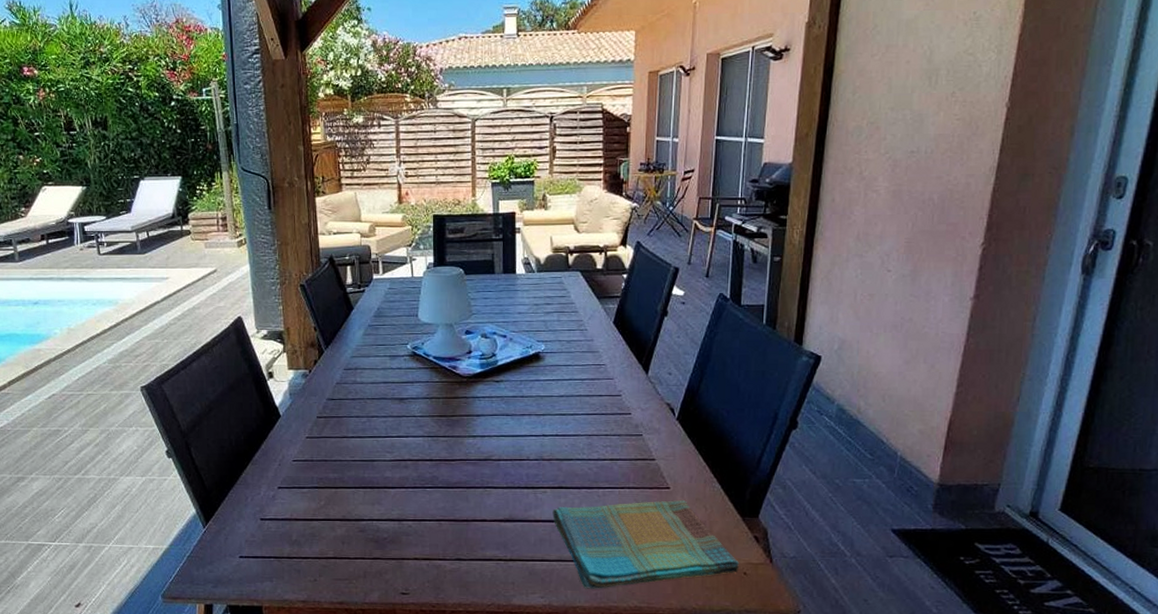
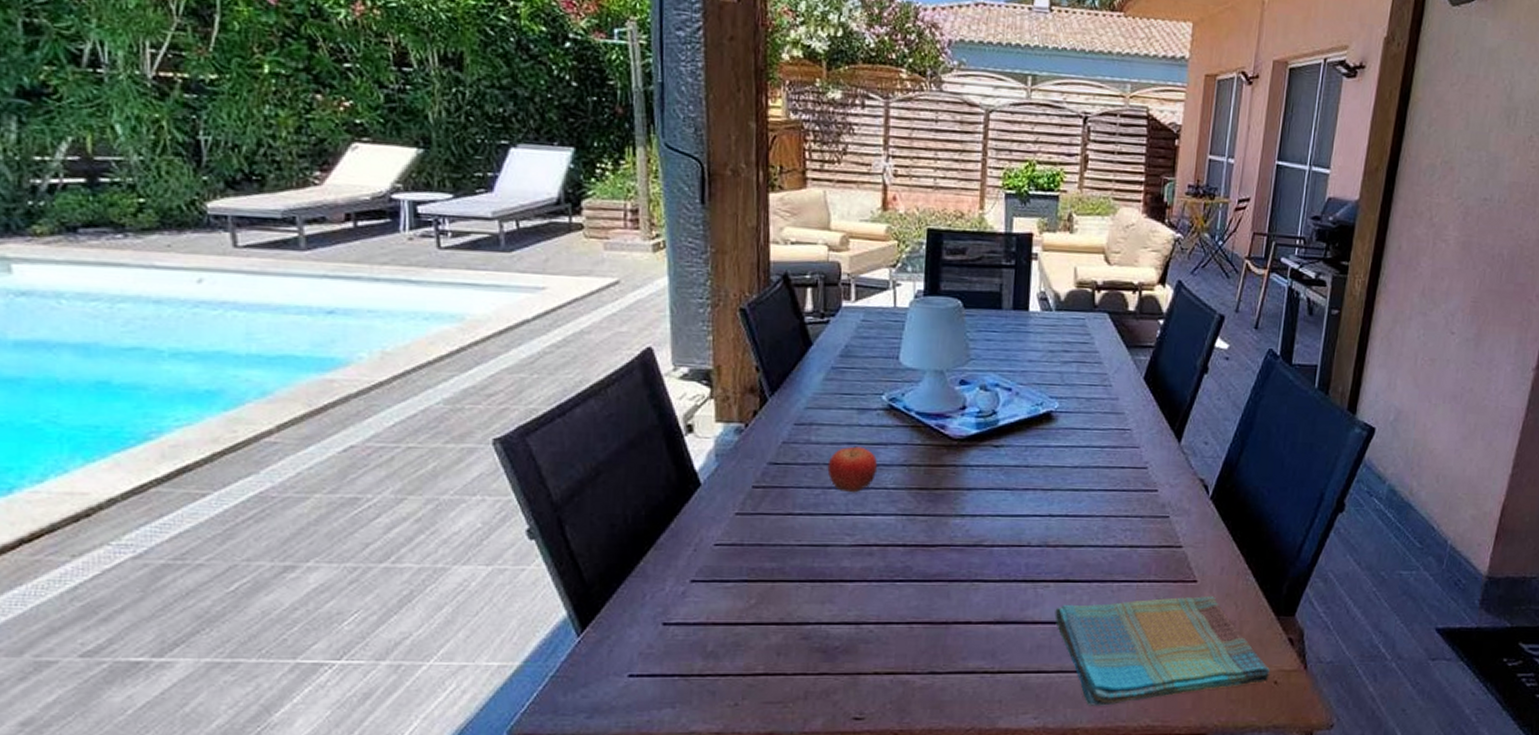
fruit: none [370,384,407,420] -> present [827,446,878,493]

